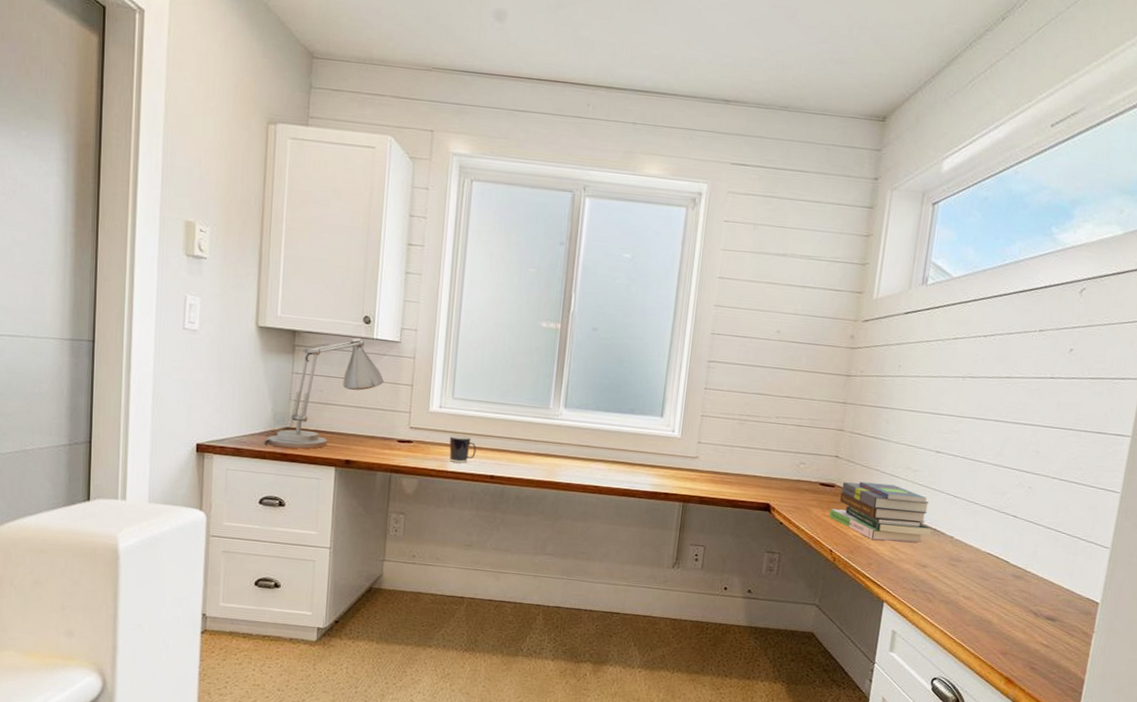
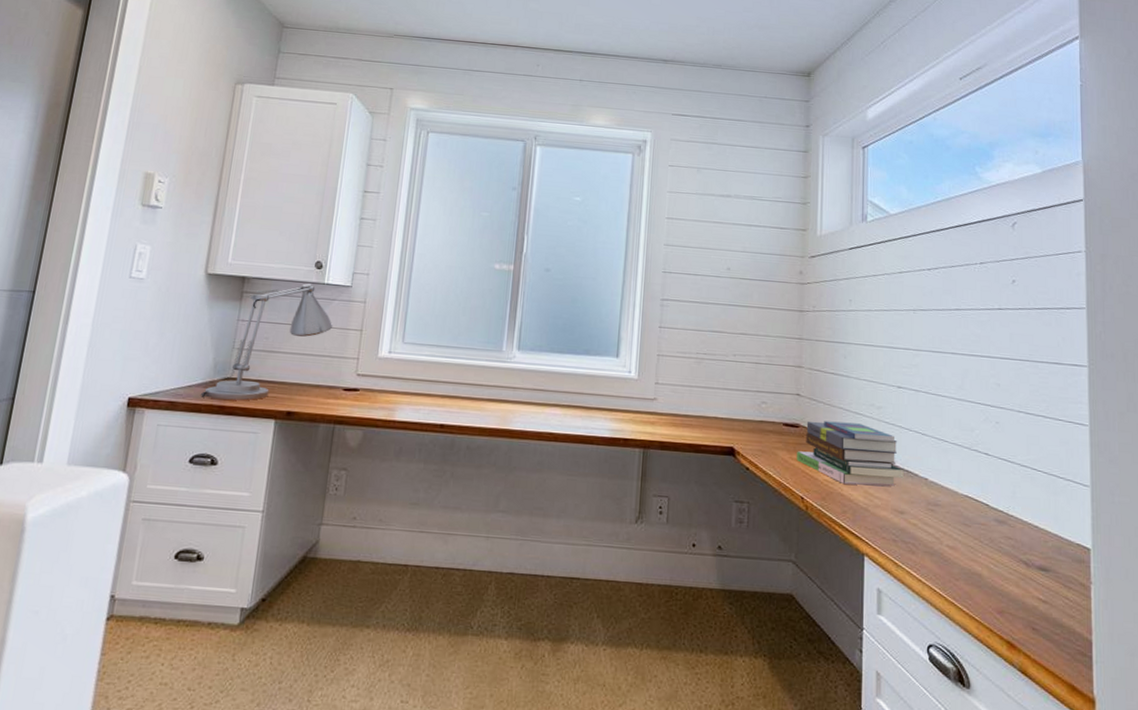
mug: present [449,435,476,463] -> none [397,381,426,412]

